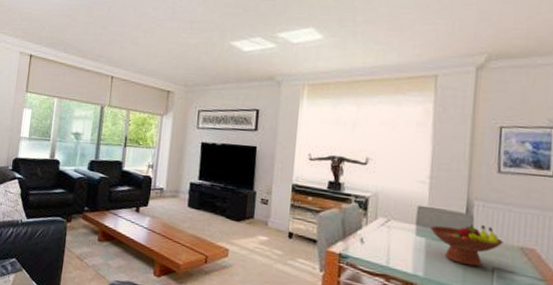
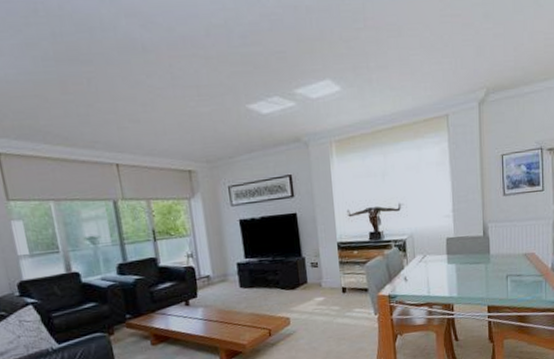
fruit bowl: present [429,224,503,267] -> none [457,242,512,279]

